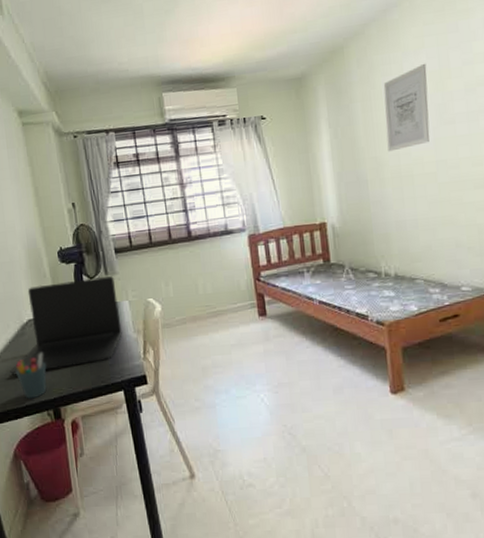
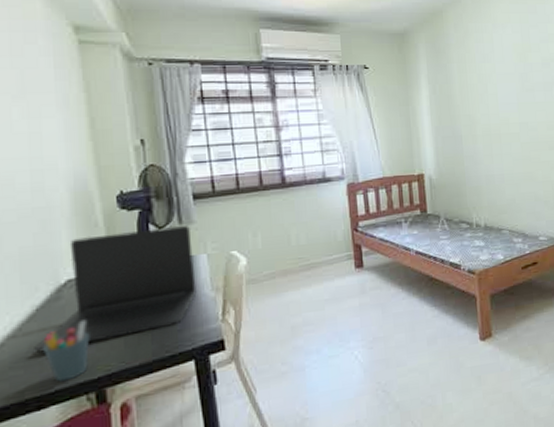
wall art: present [383,63,430,152] -> none [476,36,514,111]

